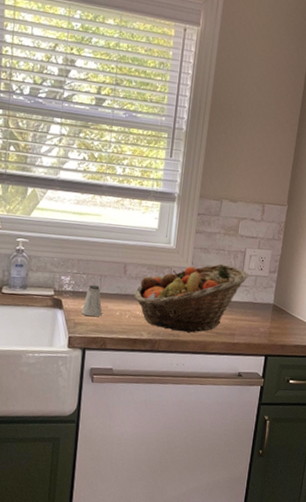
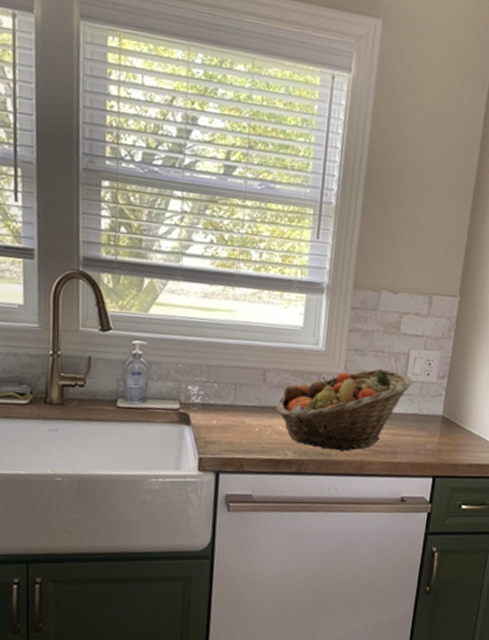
saltshaker: present [81,284,103,317] -> none [213,395,238,434]

